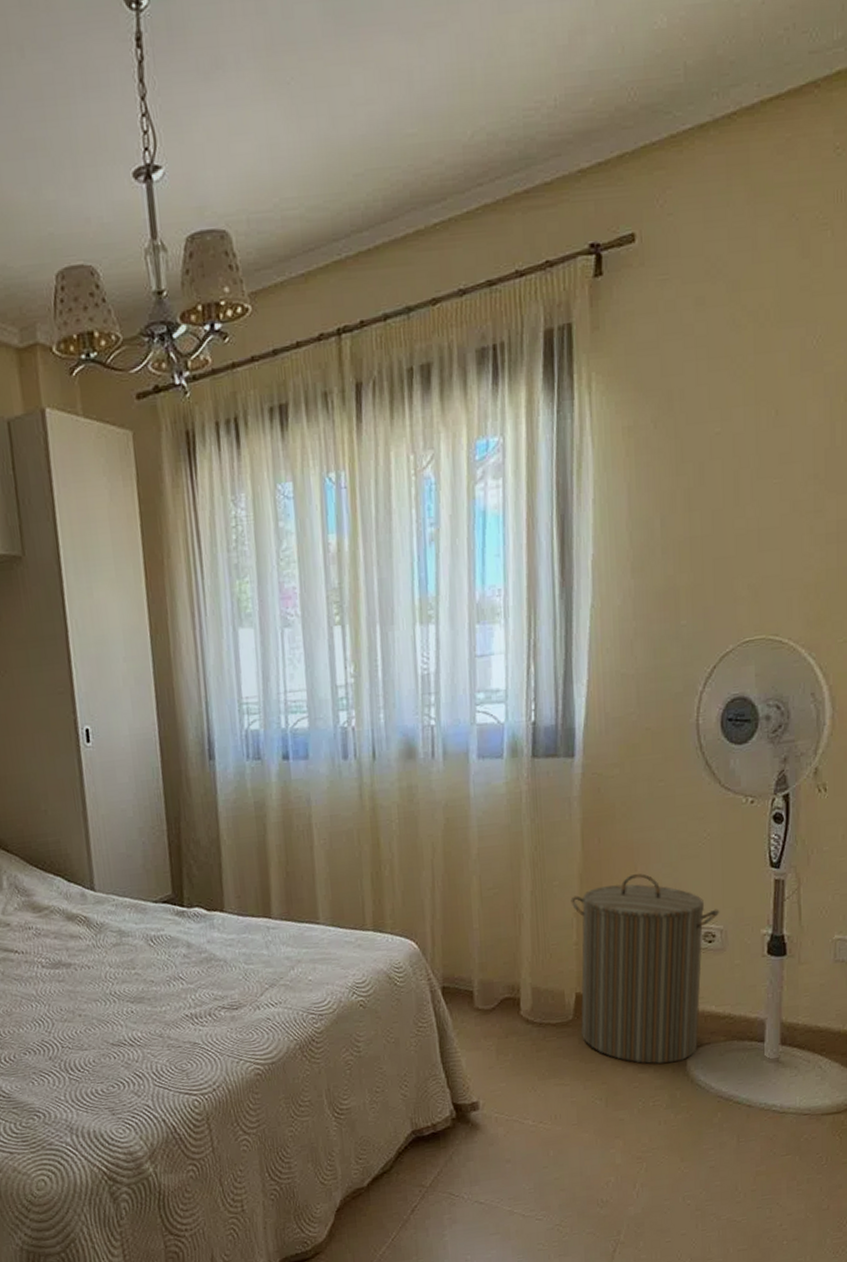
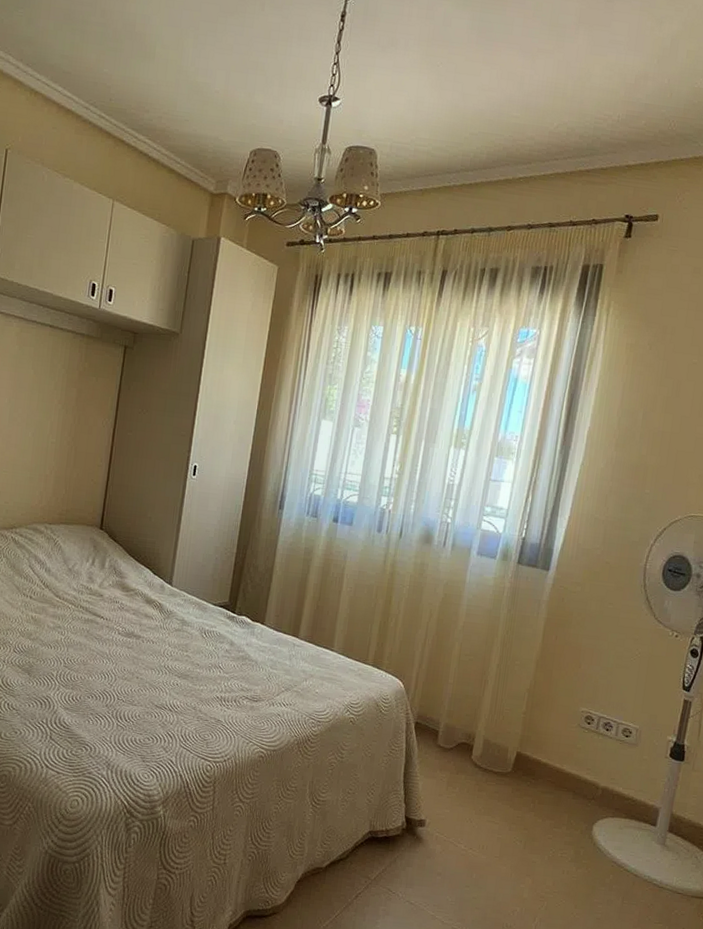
laundry hamper: present [570,873,720,1065] -> none [515,670,639,826]

